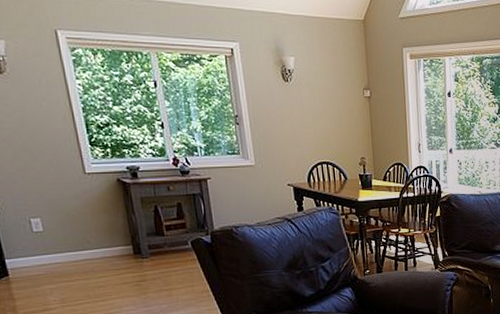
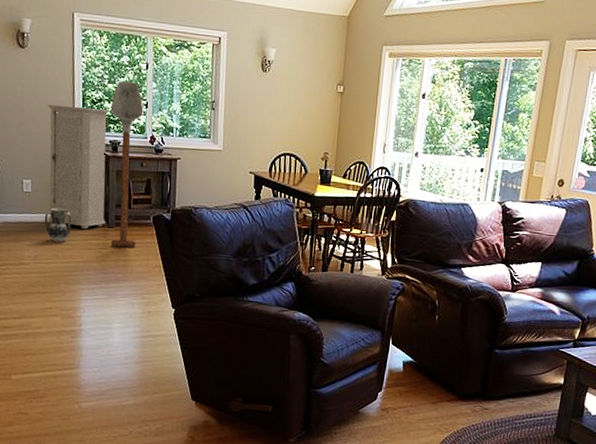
cabinet: none [43,133,139,264] -> present [46,104,109,230]
ceramic jug: none [64,244,99,281] -> present [44,208,72,242]
shovel: none [120,102,178,278] -> present [110,81,144,248]

